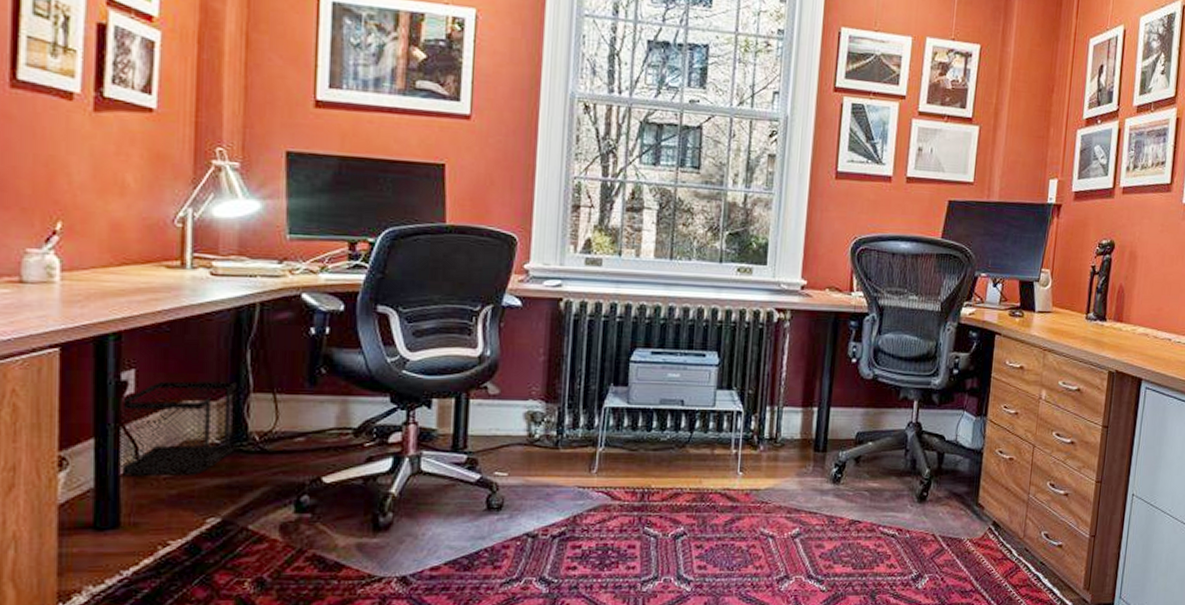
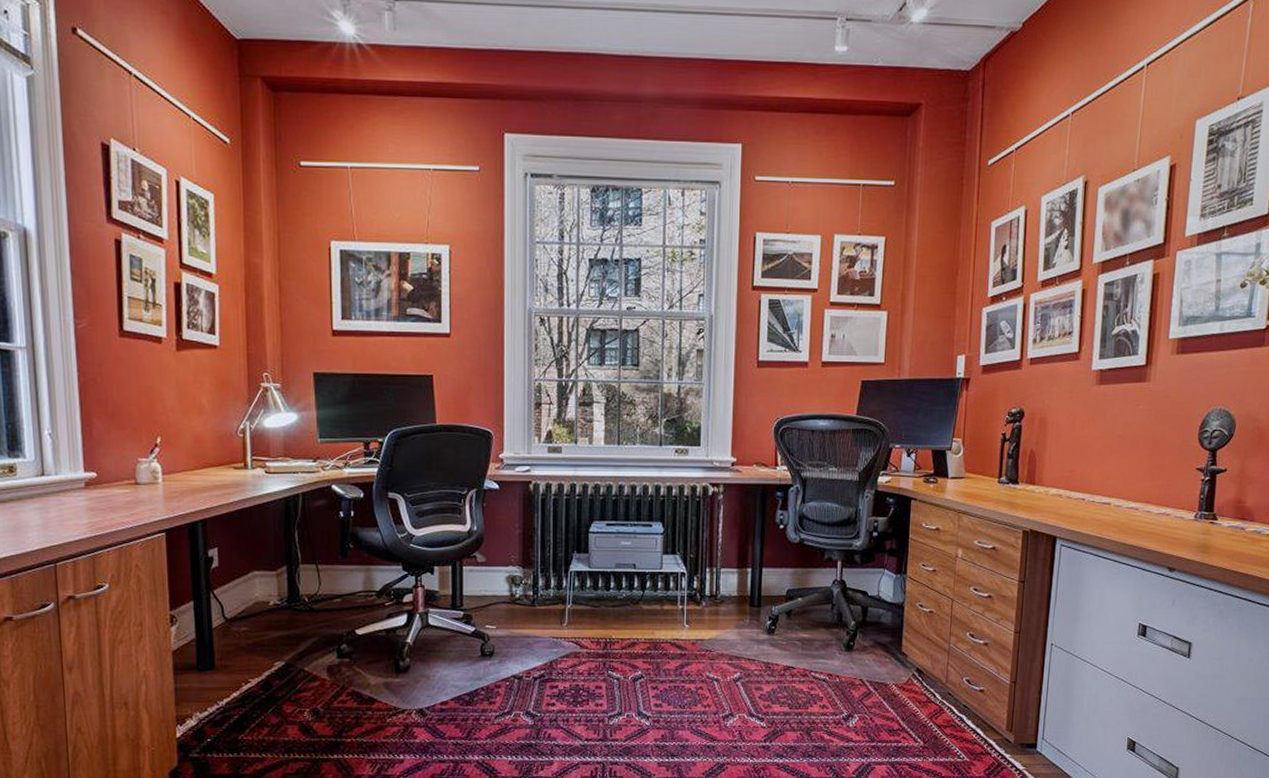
wastebasket: present [119,381,239,477] -> none [209,556,292,630]

